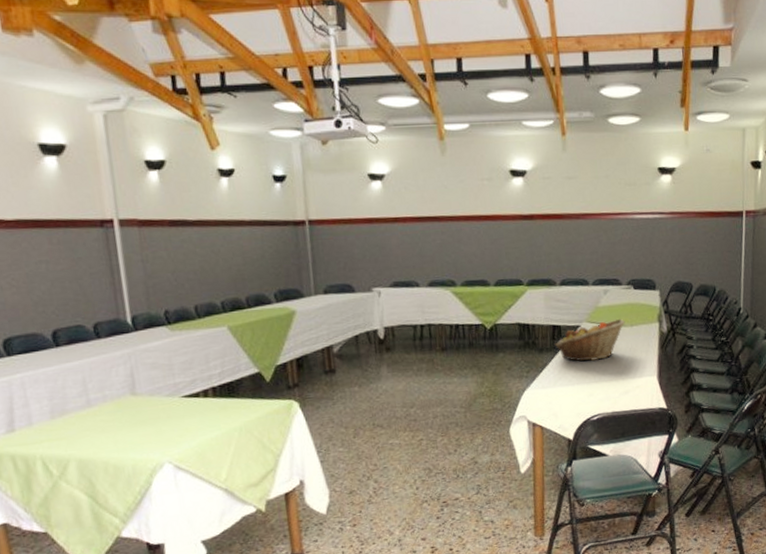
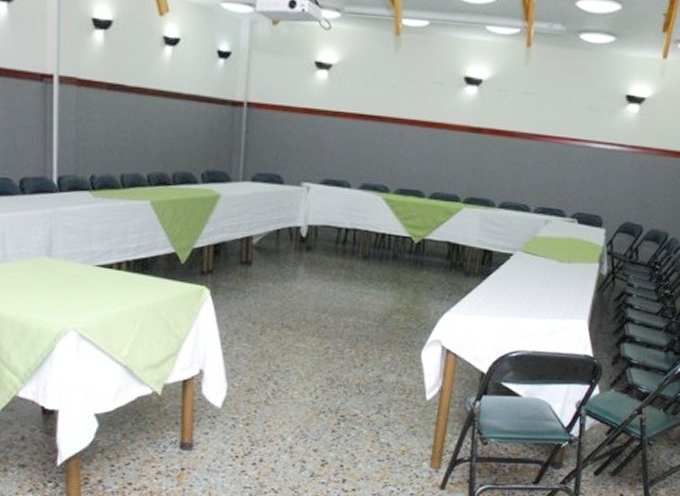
fruit basket: present [555,318,625,362] -> none [483,252,563,295]

